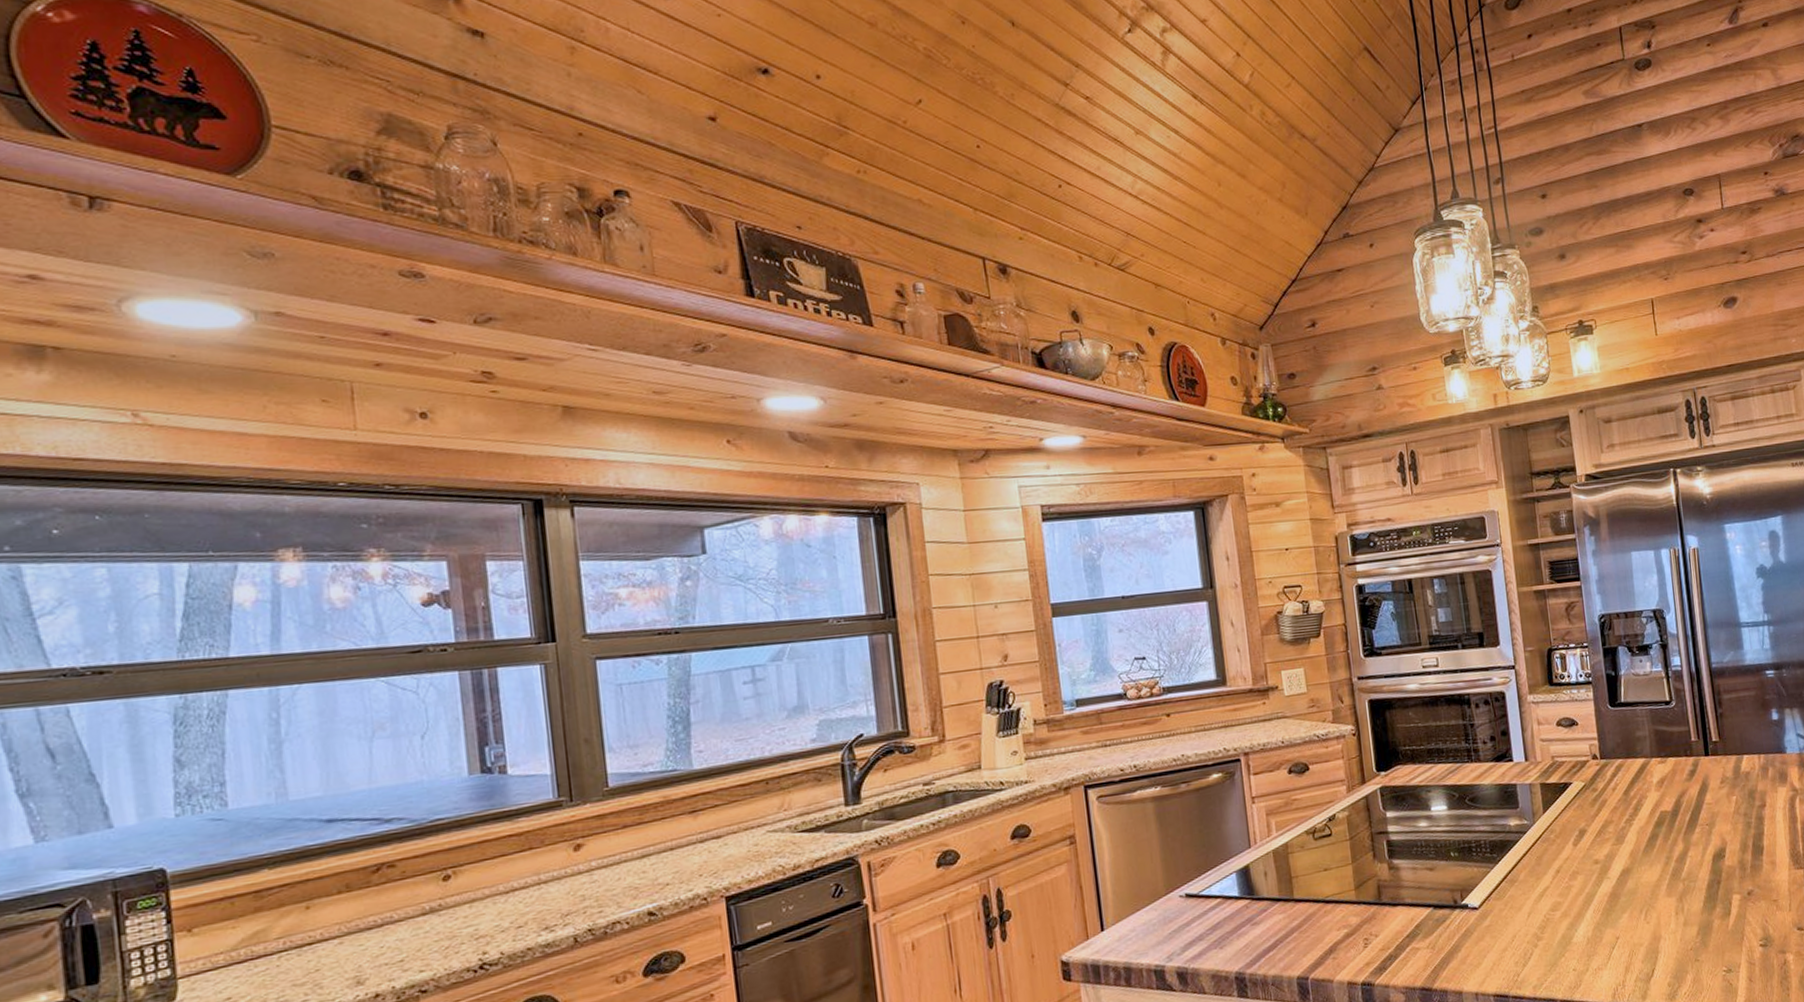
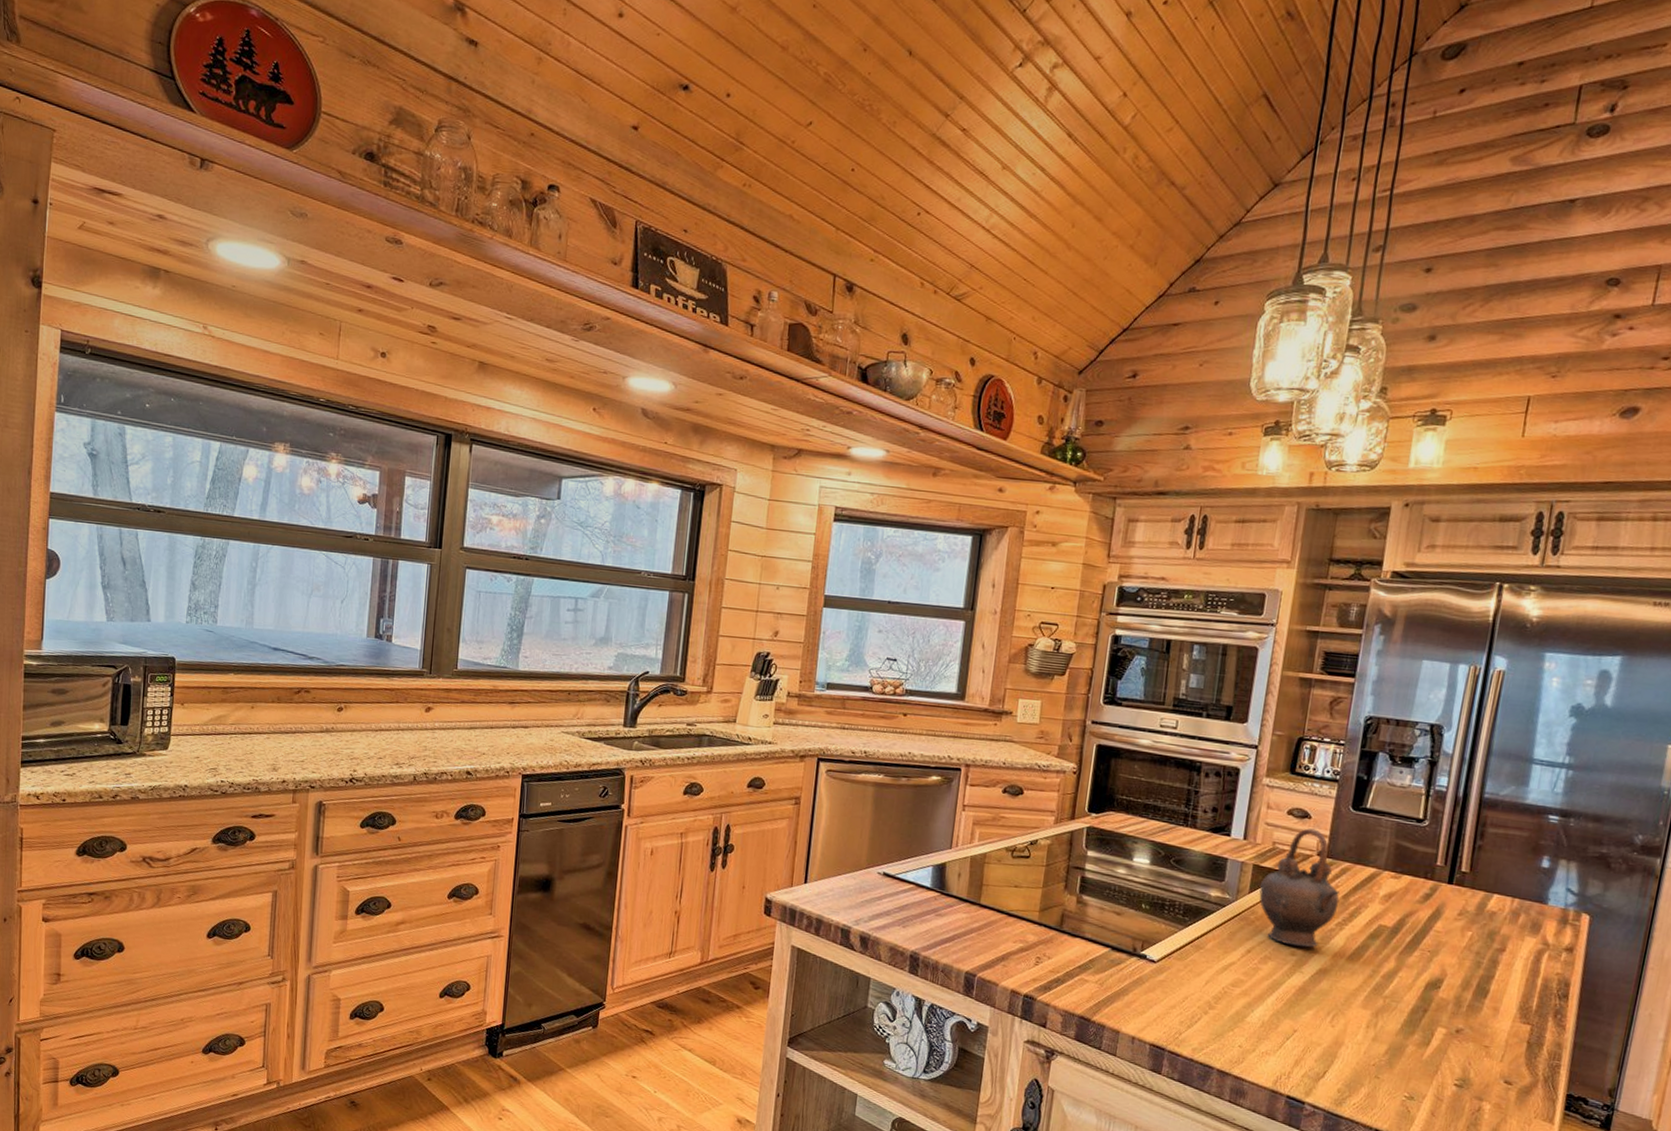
teapot: none [1551,734,1623,855] -> present [1259,828,1341,948]

